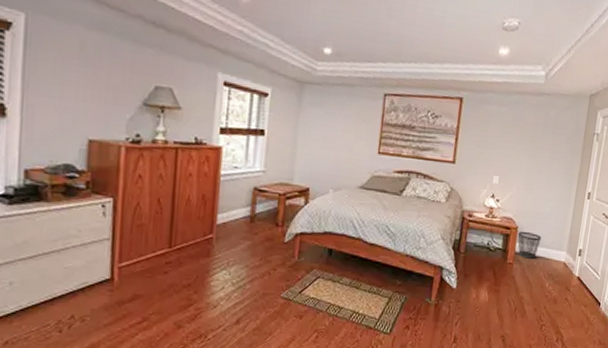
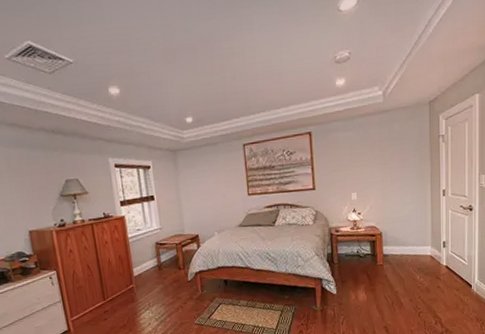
wastebasket: present [517,232,542,259] -> none [383,235,406,258]

